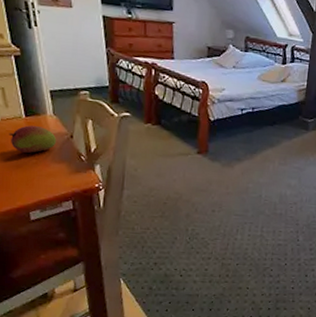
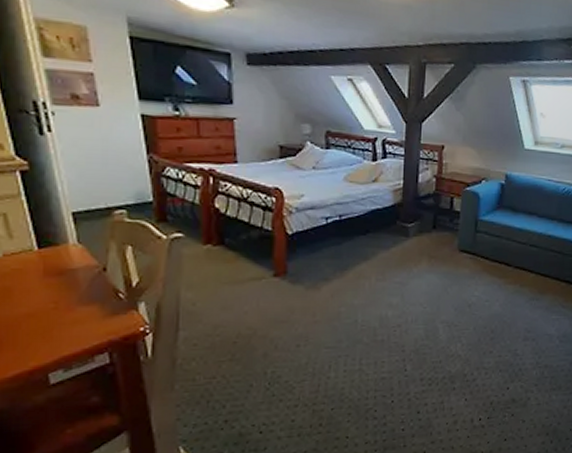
fruit: present [8,125,57,153] -> none [15,260,84,296]

